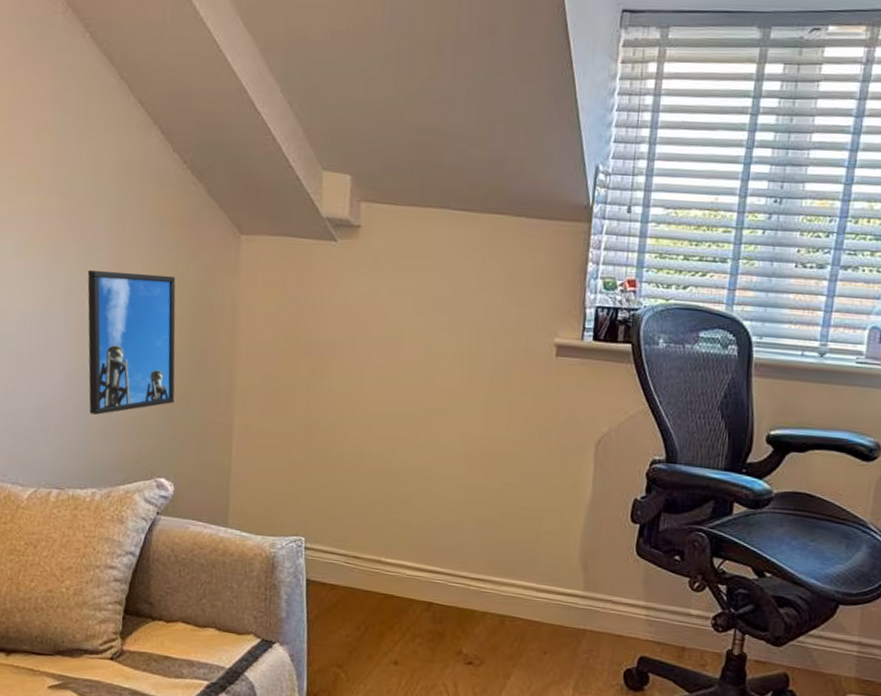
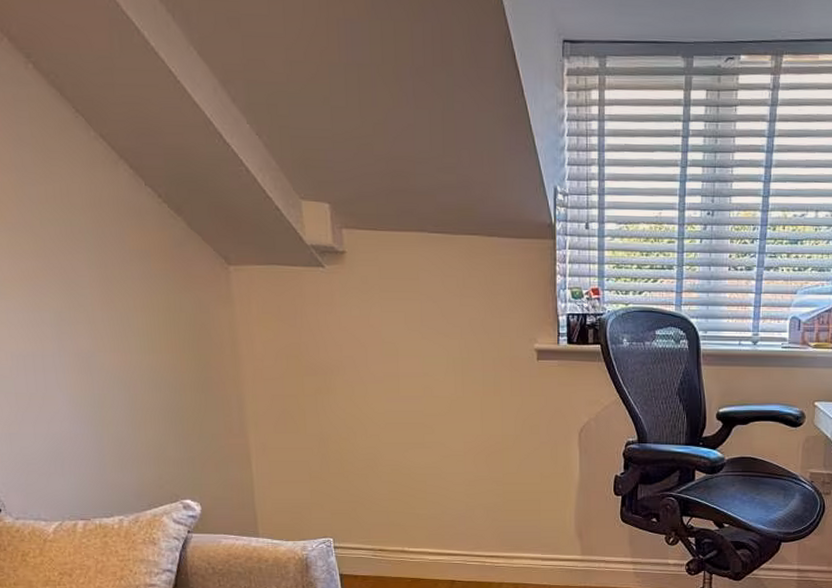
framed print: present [87,269,176,415] -> none [75,307,188,447]

